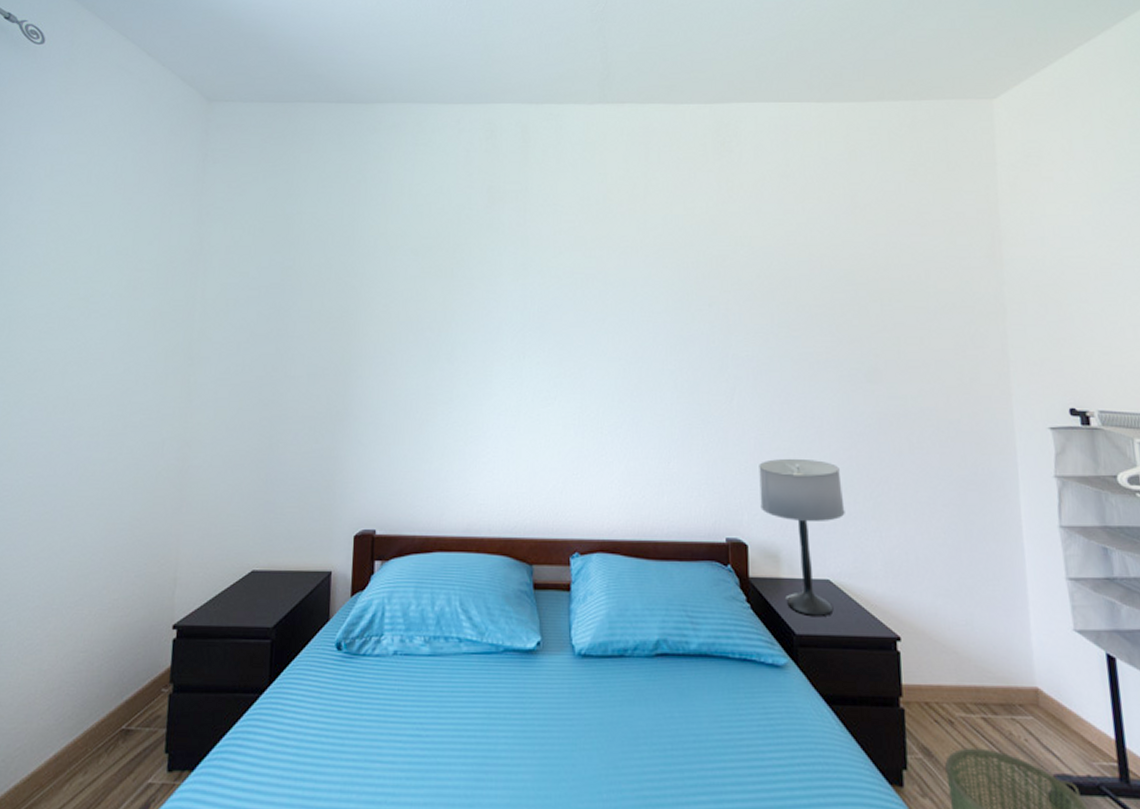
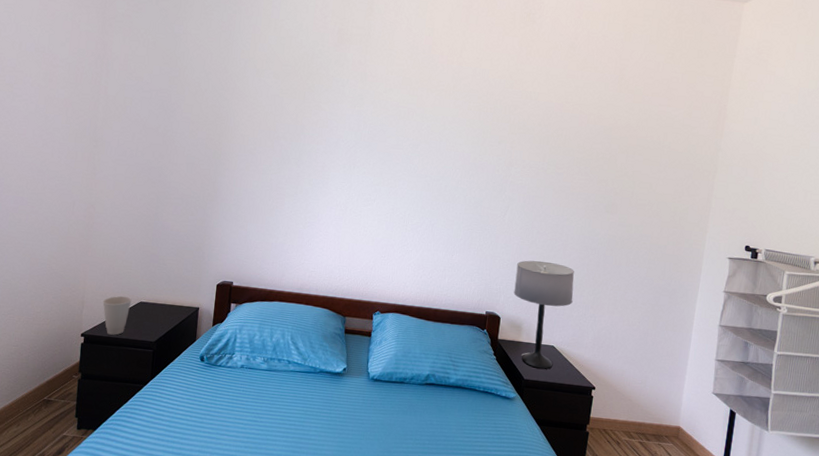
cup: none [201,564,241,623] -> present [103,296,132,335]

